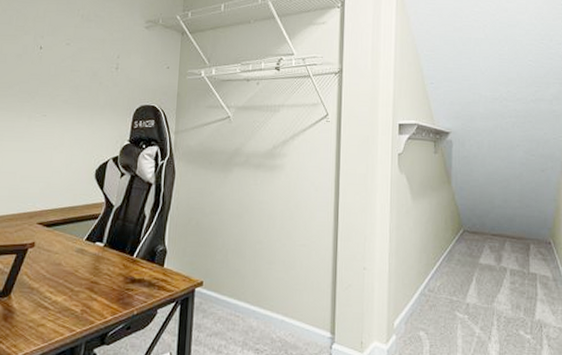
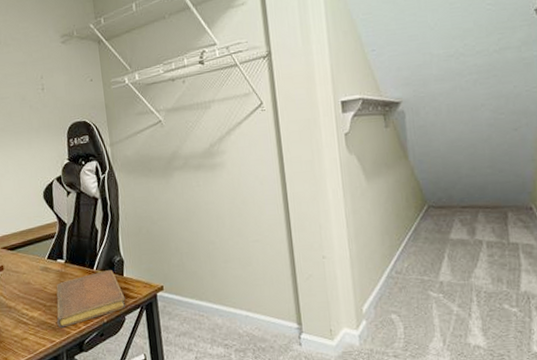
notebook: none [81,259,161,316] -> present [56,270,126,328]

